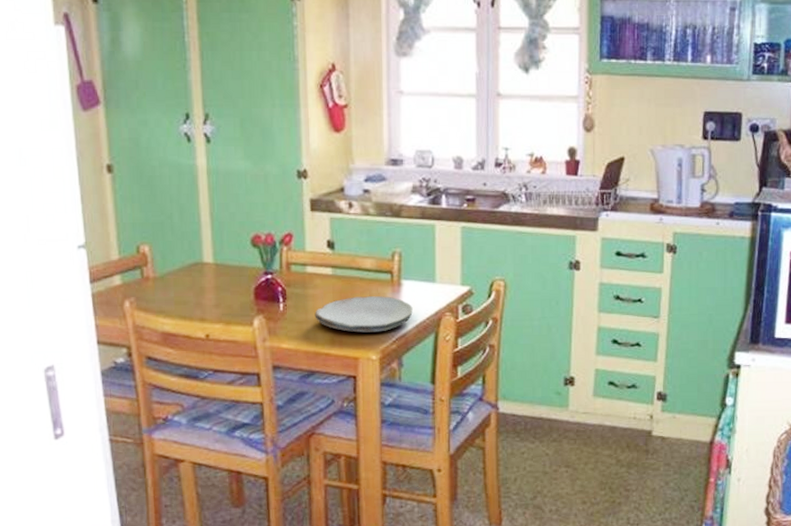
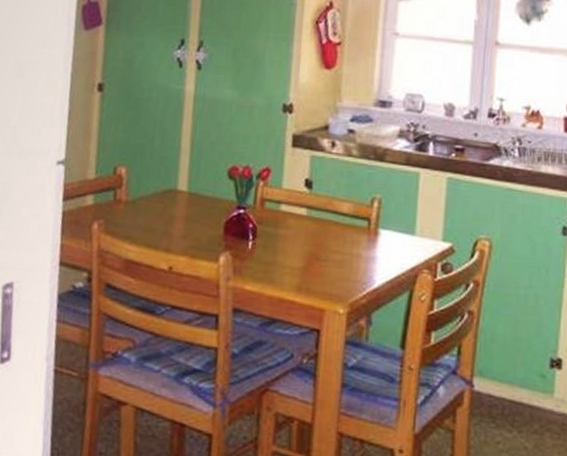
plate: present [315,296,413,333] -> none [283,242,388,284]

